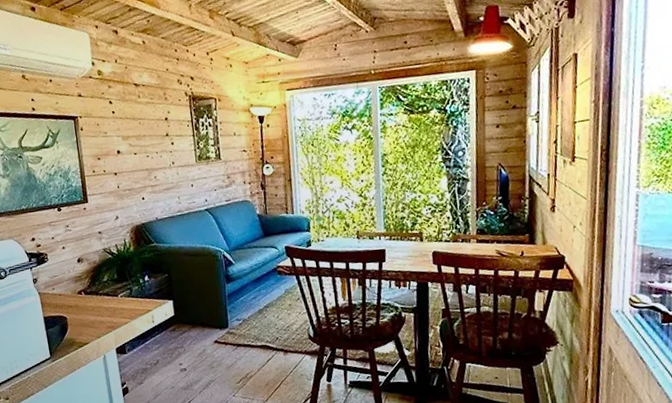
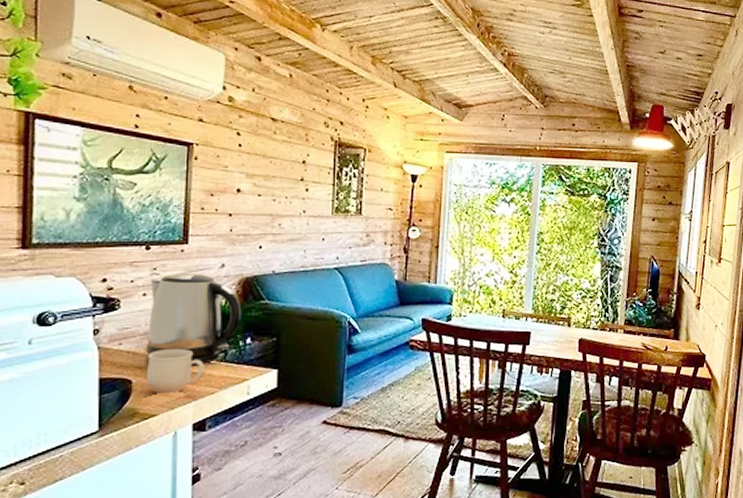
kettle: none [66,226,138,303] -> present [145,272,242,366]
mug: none [75,289,117,327] -> present [146,348,204,395]

